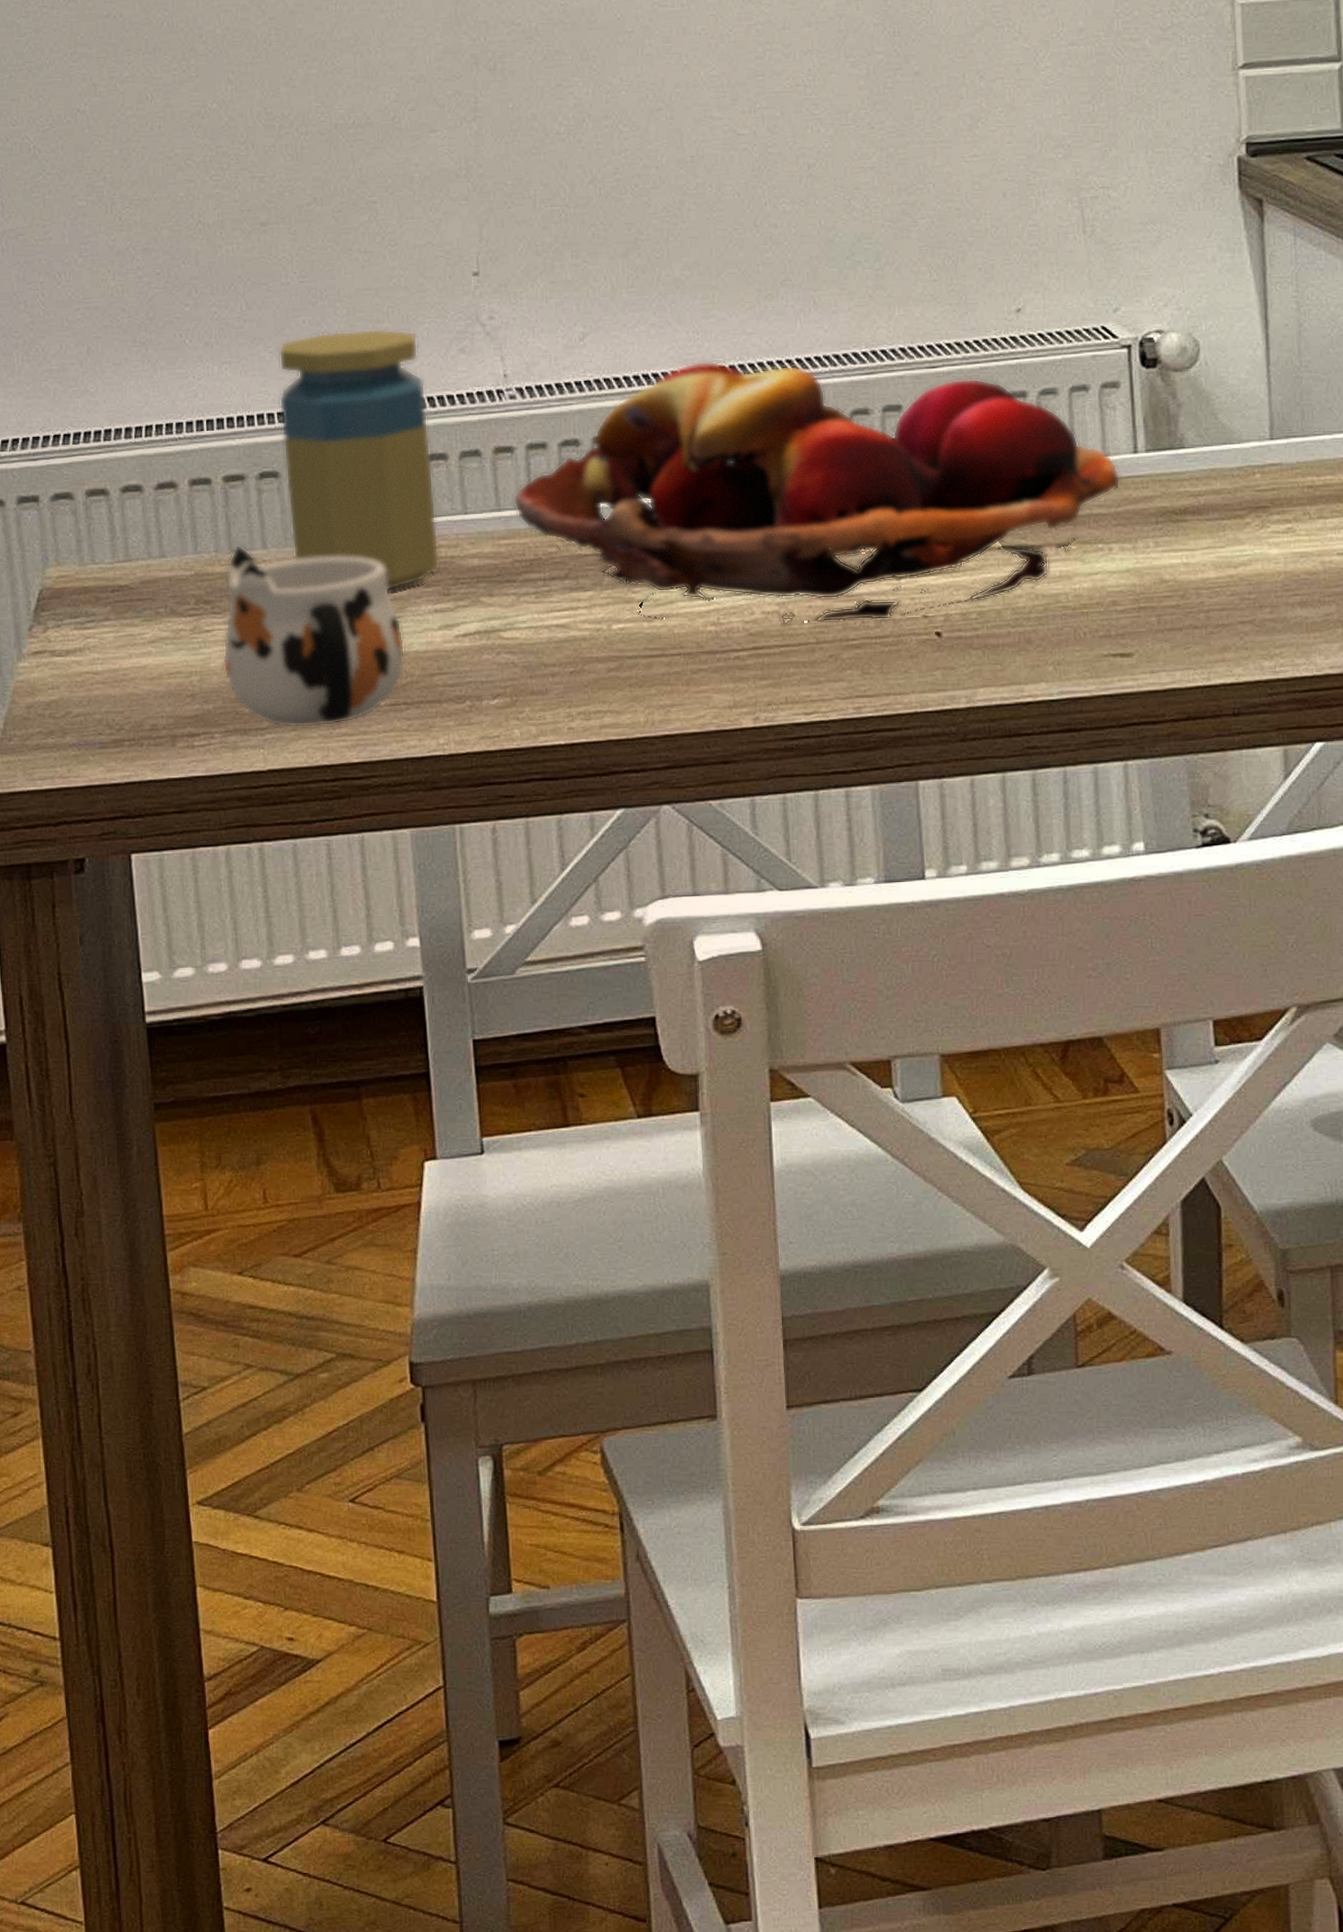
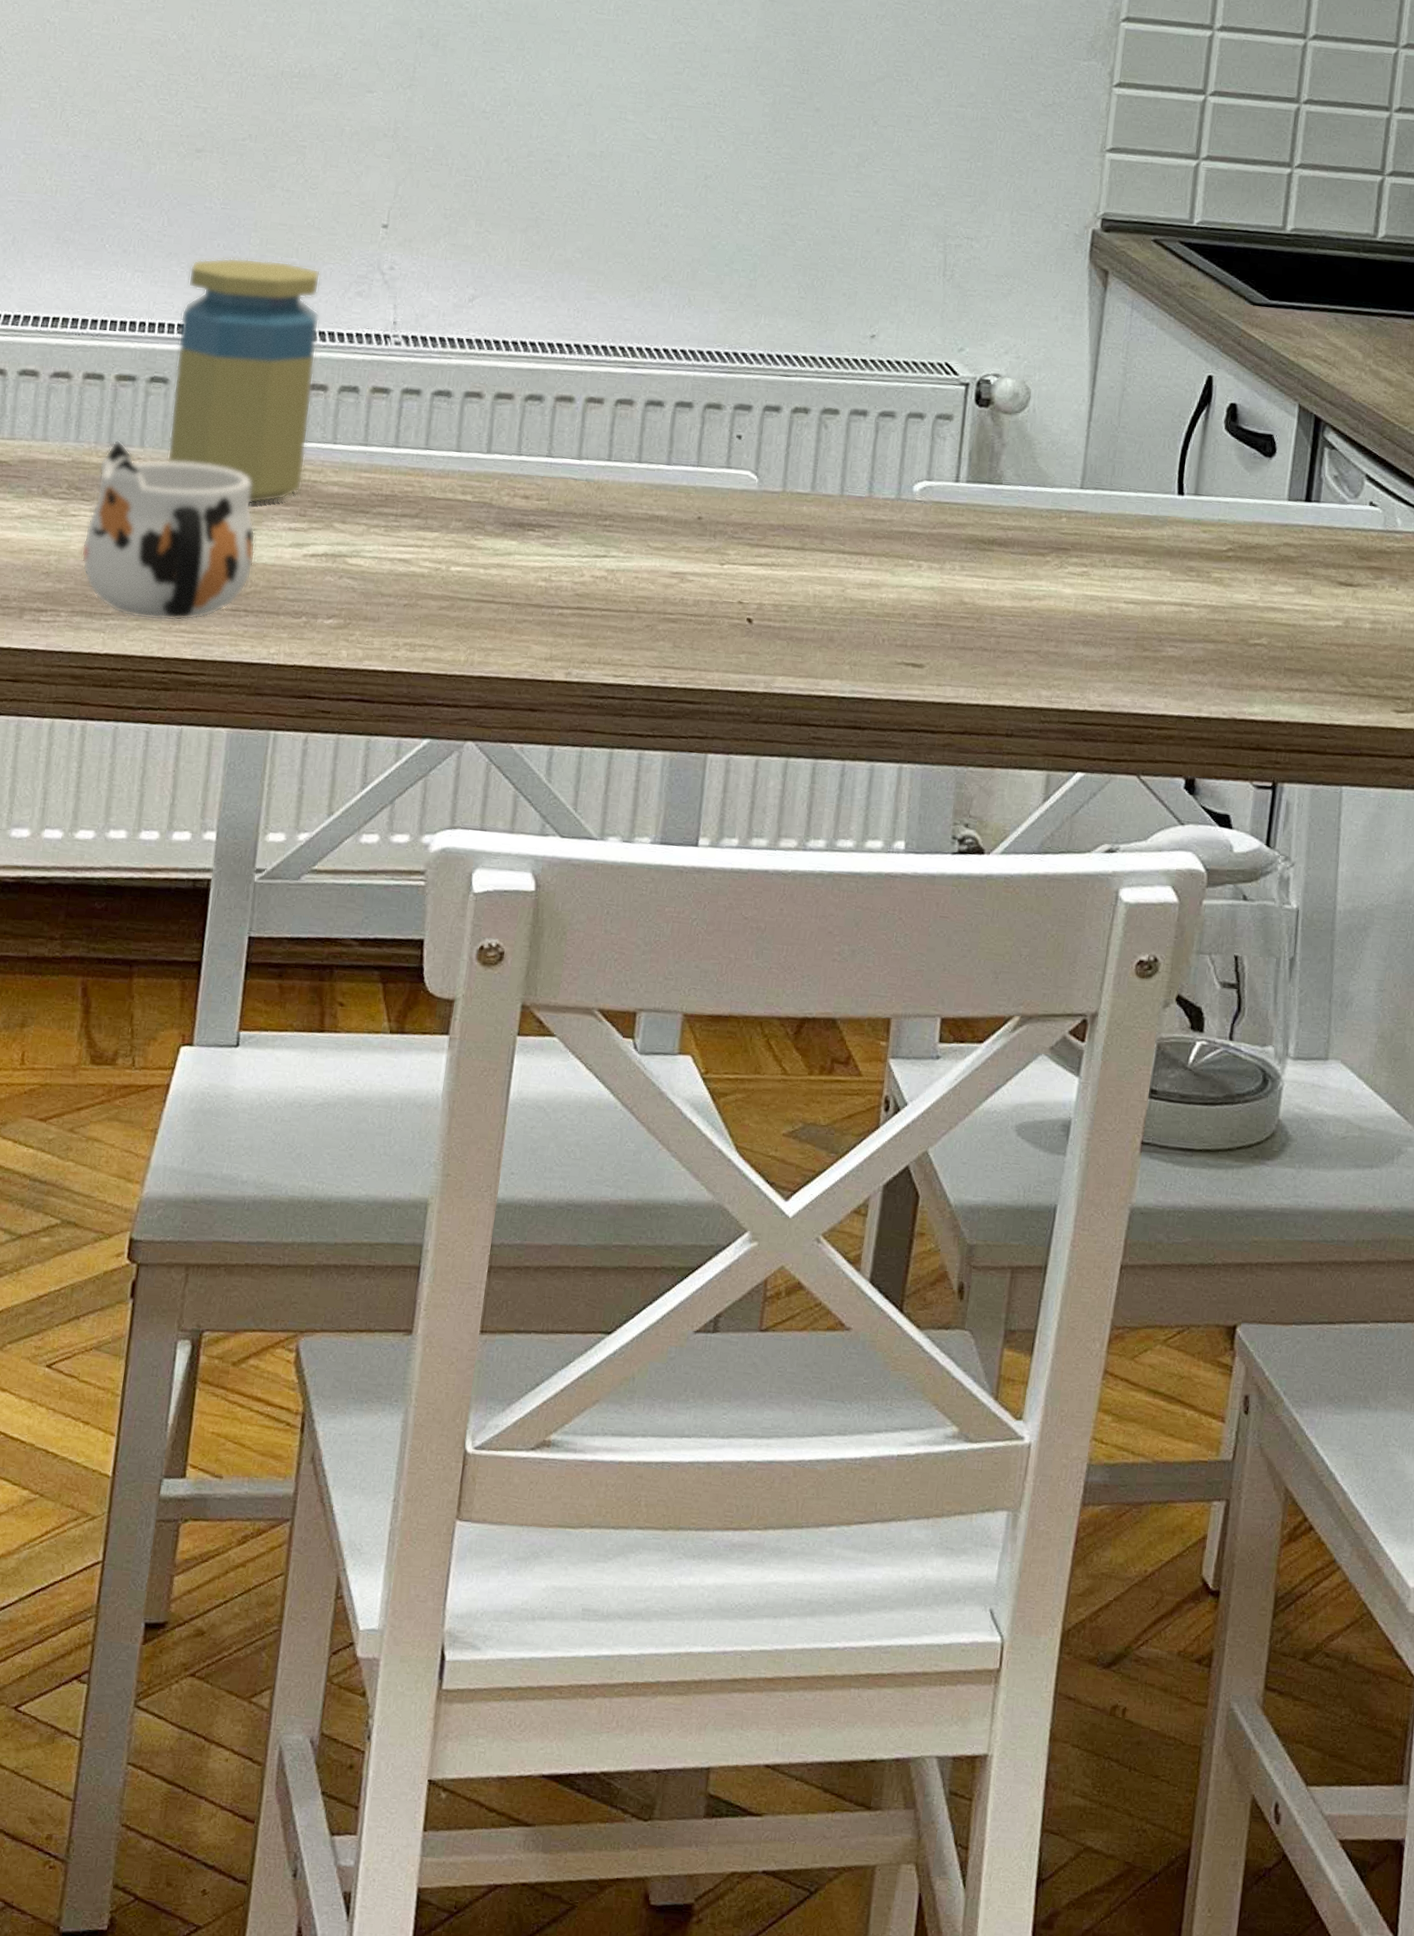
fruit basket: present [513,361,1121,625] -> none [380,337,940,601]

